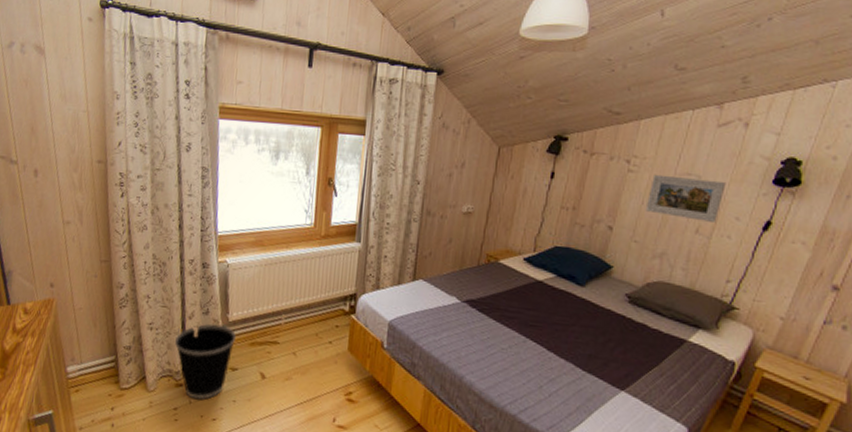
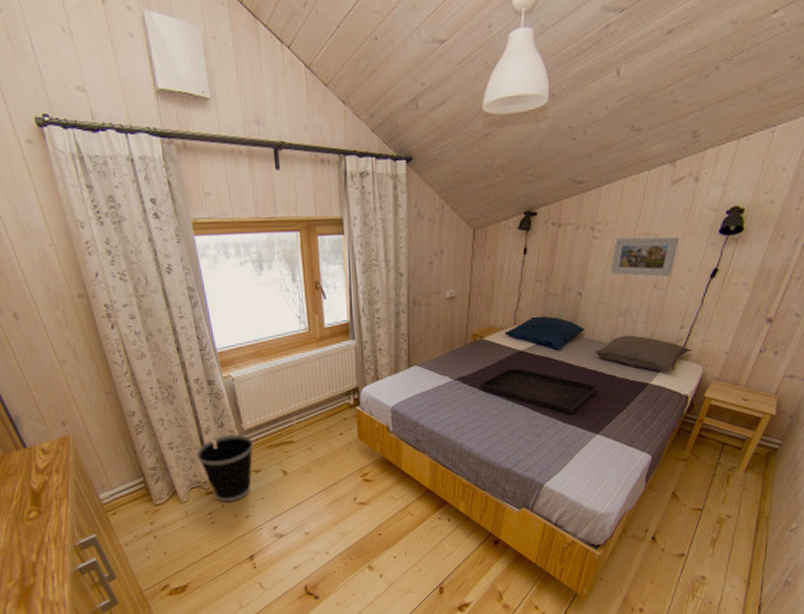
serving tray: none [490,297,626,363] -> present [480,367,598,415]

